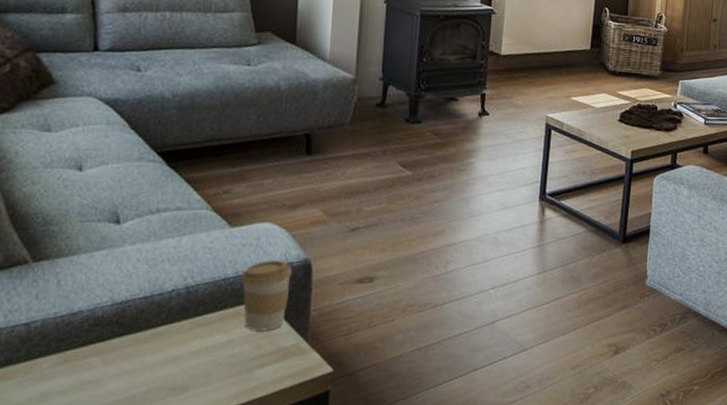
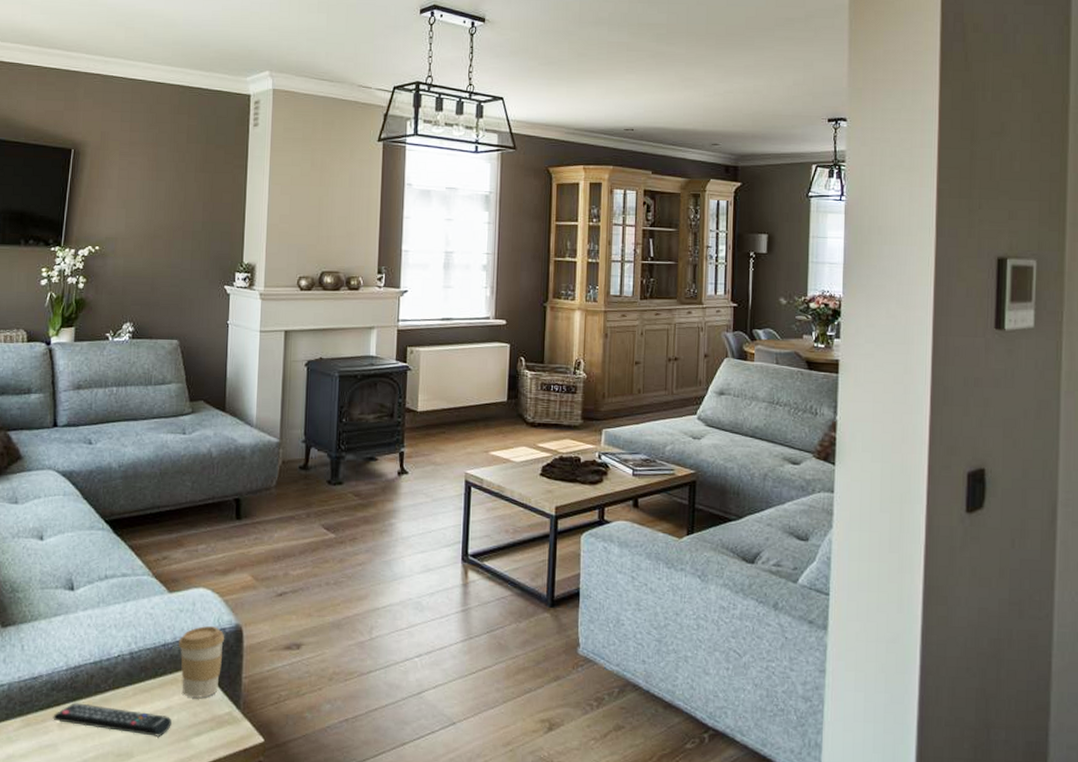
remote control: none [96,338,233,369] -> present [53,703,172,737]

